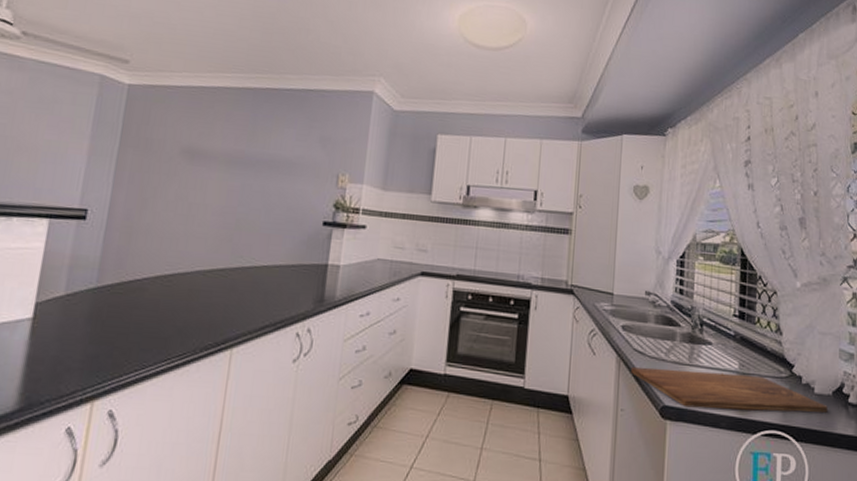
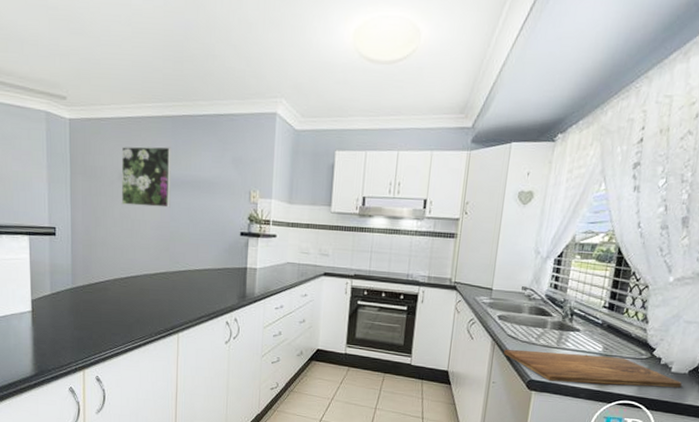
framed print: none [178,118,249,190] -> present [121,146,171,208]

